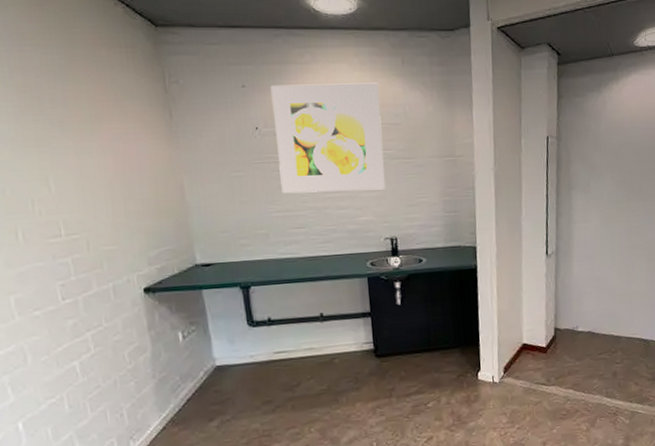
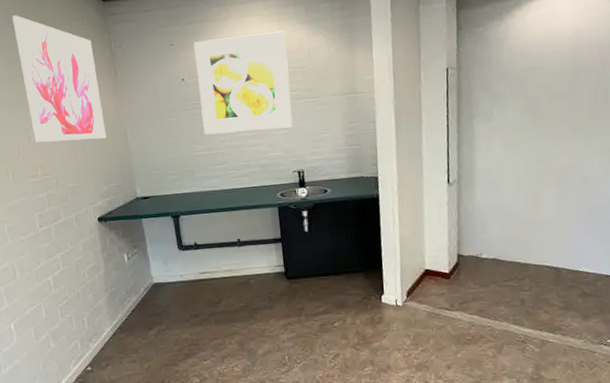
wall art: none [26,31,157,194] -> present [12,15,106,143]

